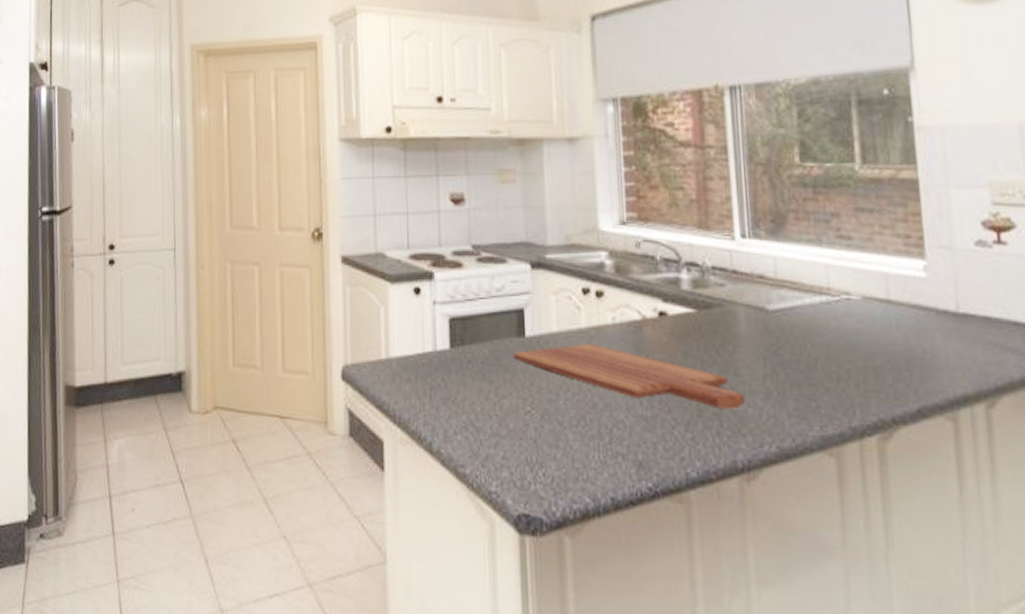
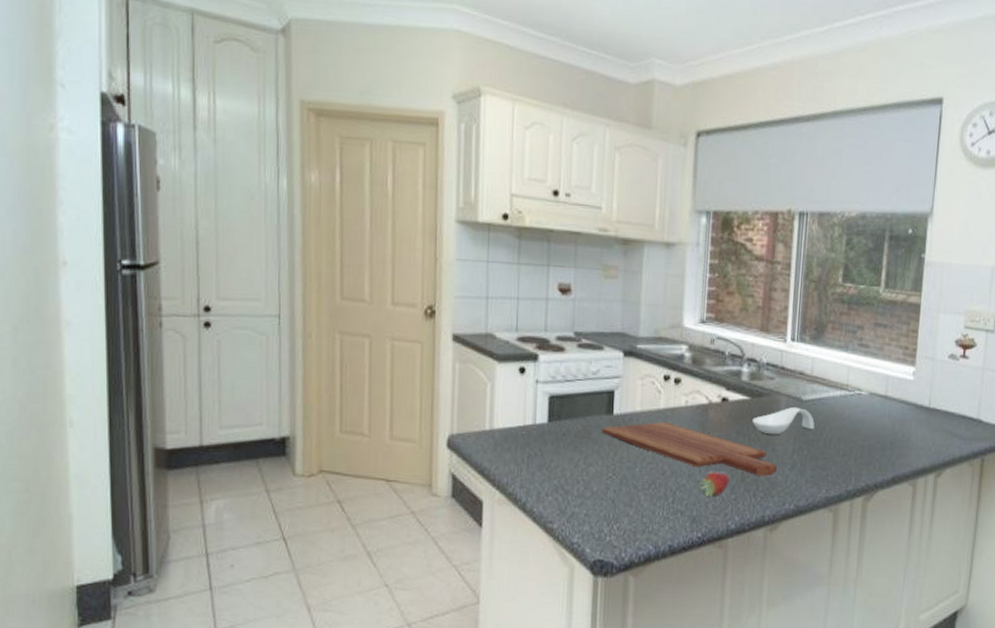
fruit: none [642,404,682,437] -> present [699,472,730,497]
spoon rest: none [702,319,790,356] -> present [752,406,814,435]

